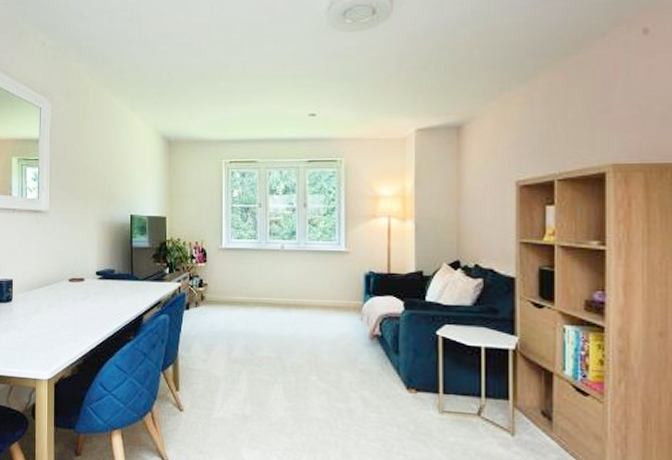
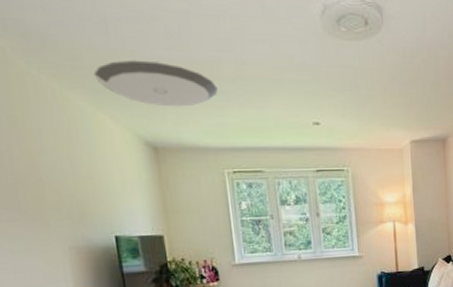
ceiling light fixture: none [133,68,225,106] -> present [93,59,218,107]

